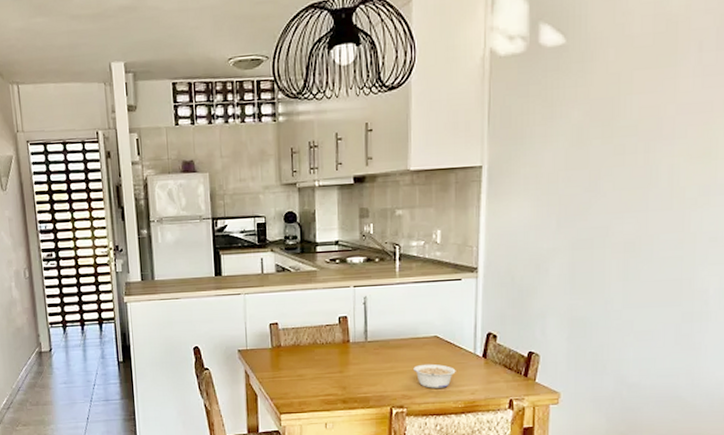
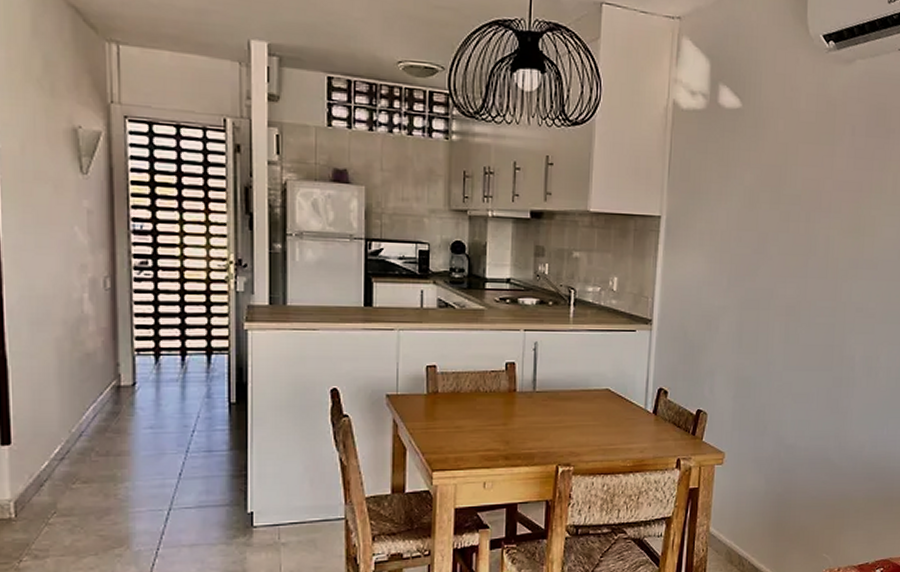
legume: present [413,363,456,388] -> none [583,418,626,445]

